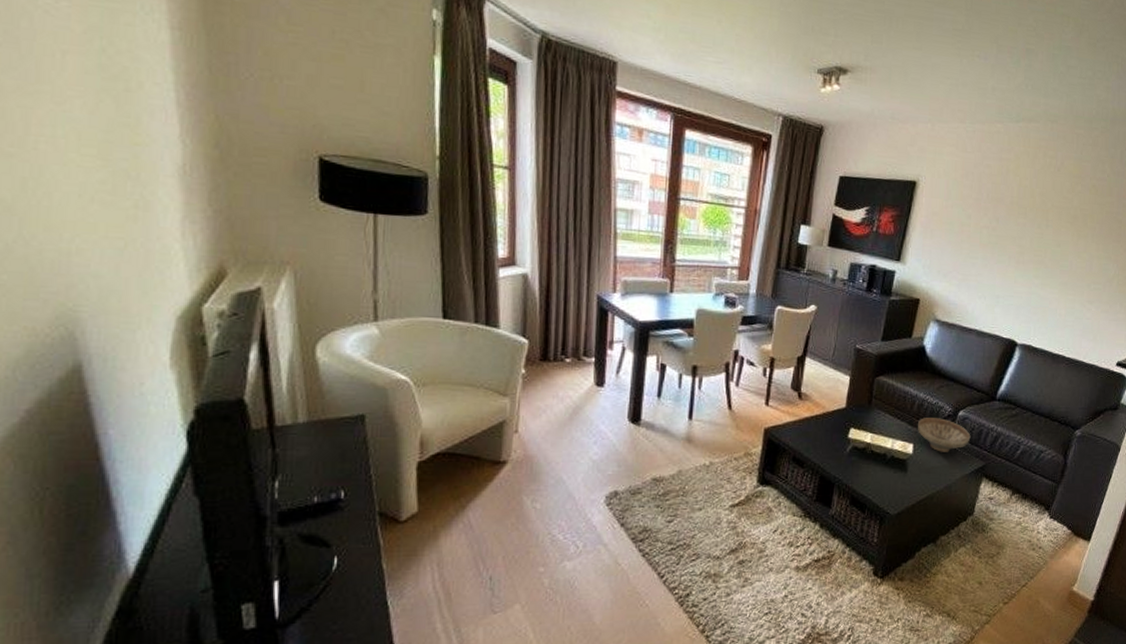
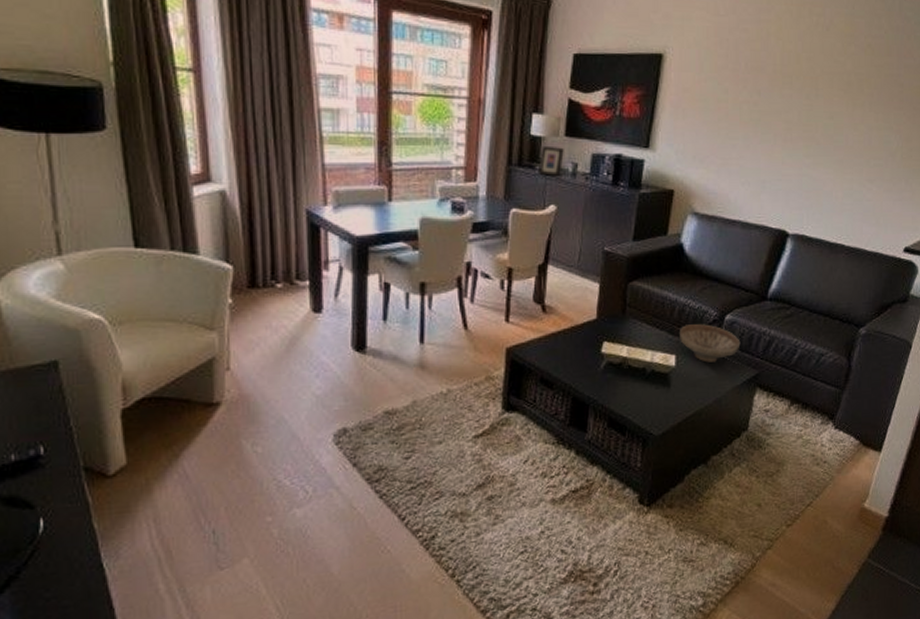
picture frame: none [803,253,826,282] -> present [539,145,564,178]

